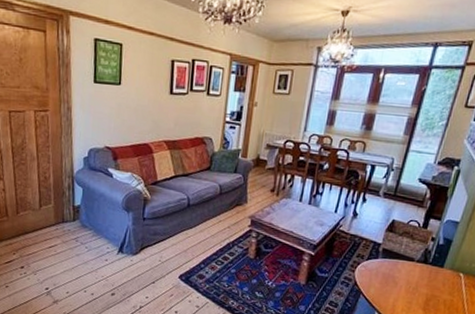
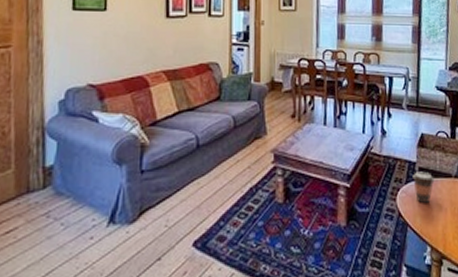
coffee cup: none [374,252,396,278] -> present [412,171,435,203]

